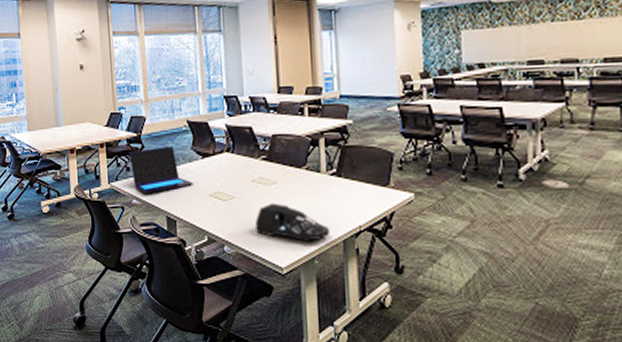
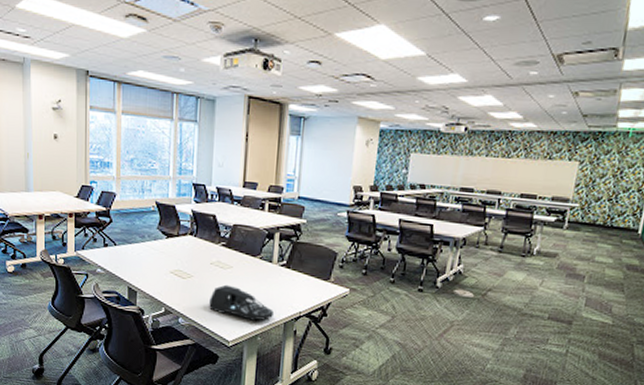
laptop: present [129,146,194,194] -> none [97,223,156,265]

